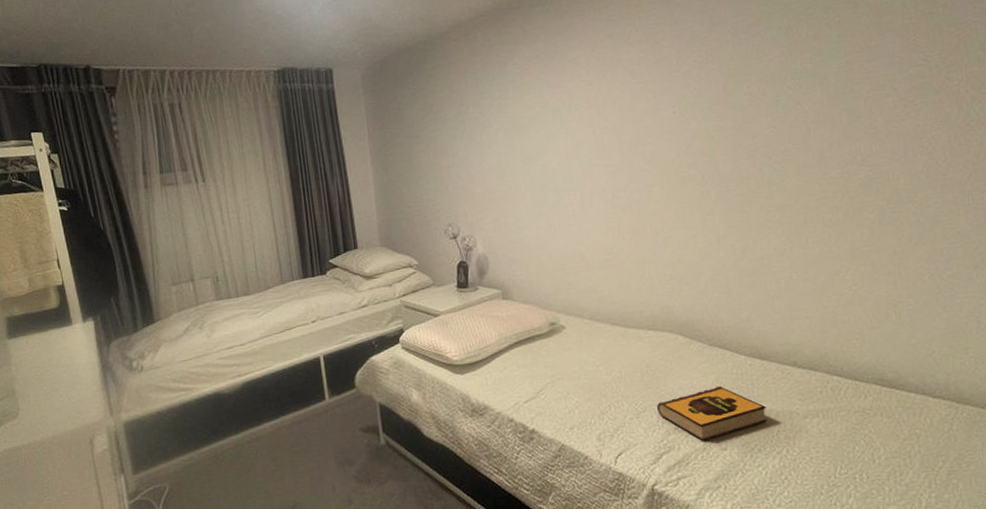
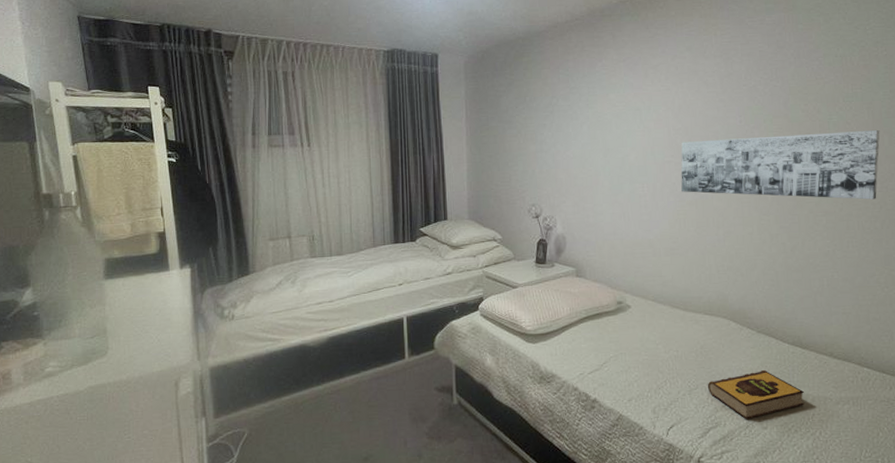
wall art: none [608,107,838,198] -> present [681,129,880,200]

